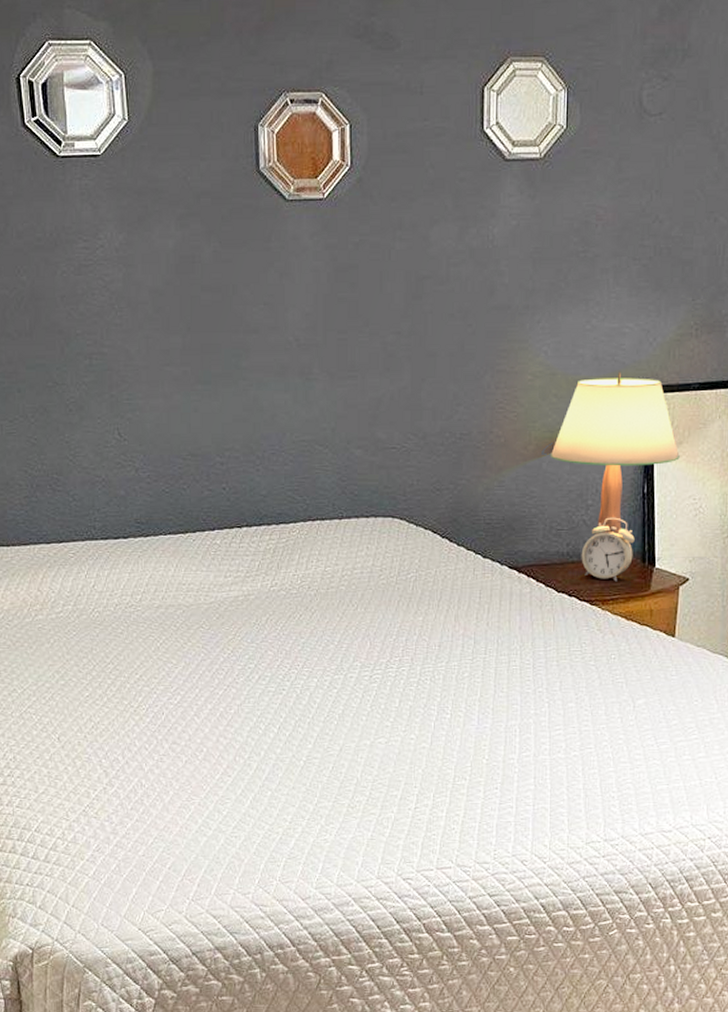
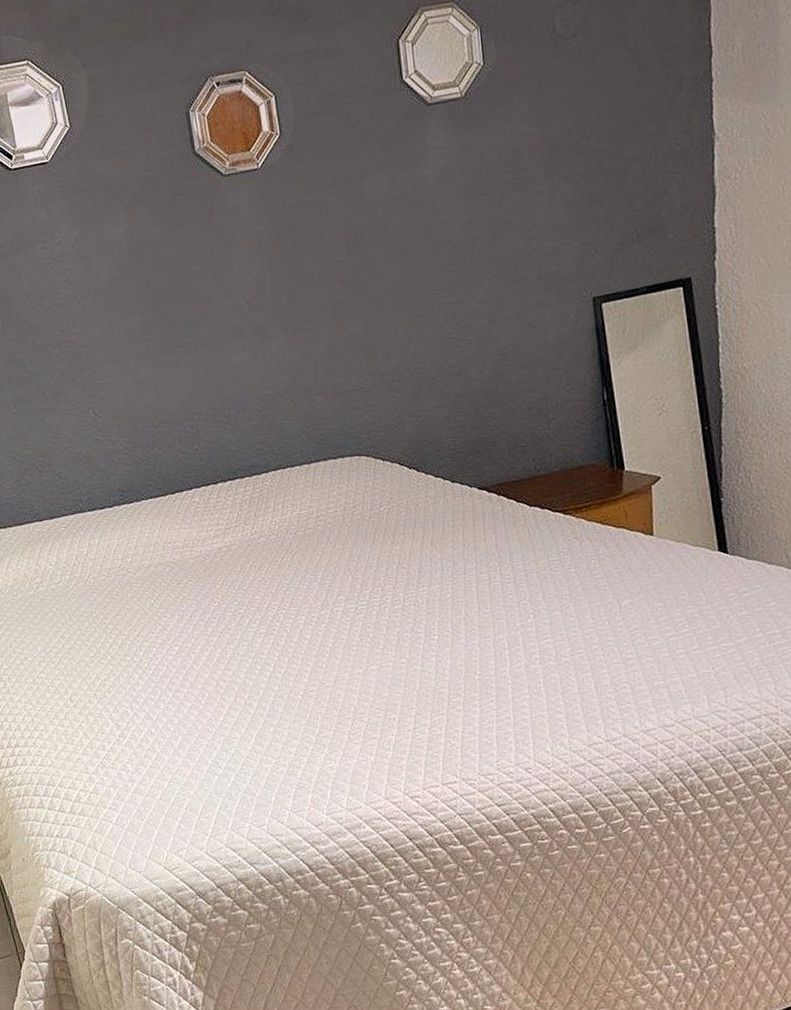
table lamp: present [549,371,680,534] -> none [505,286,636,446]
alarm clock: present [581,517,635,582] -> none [548,427,601,489]

